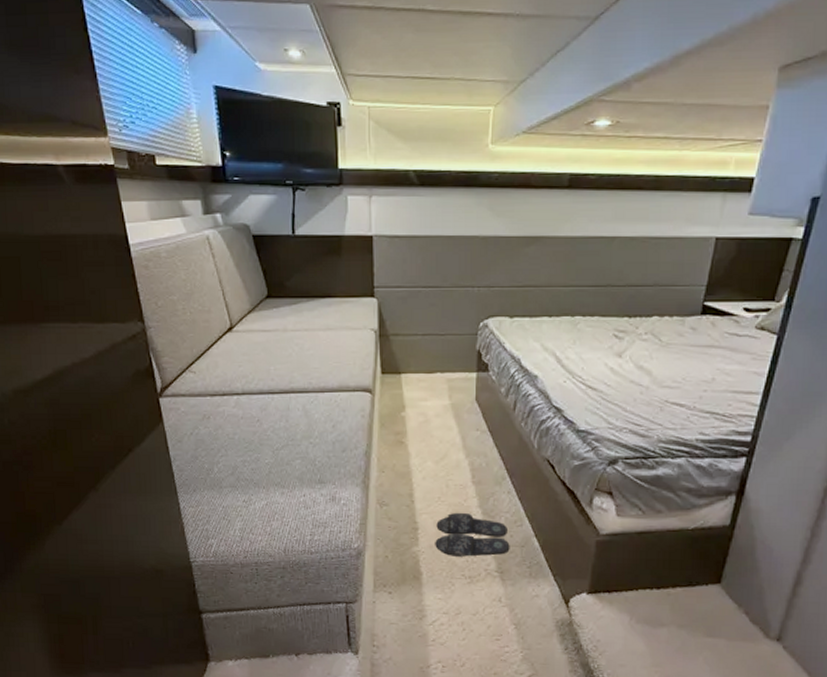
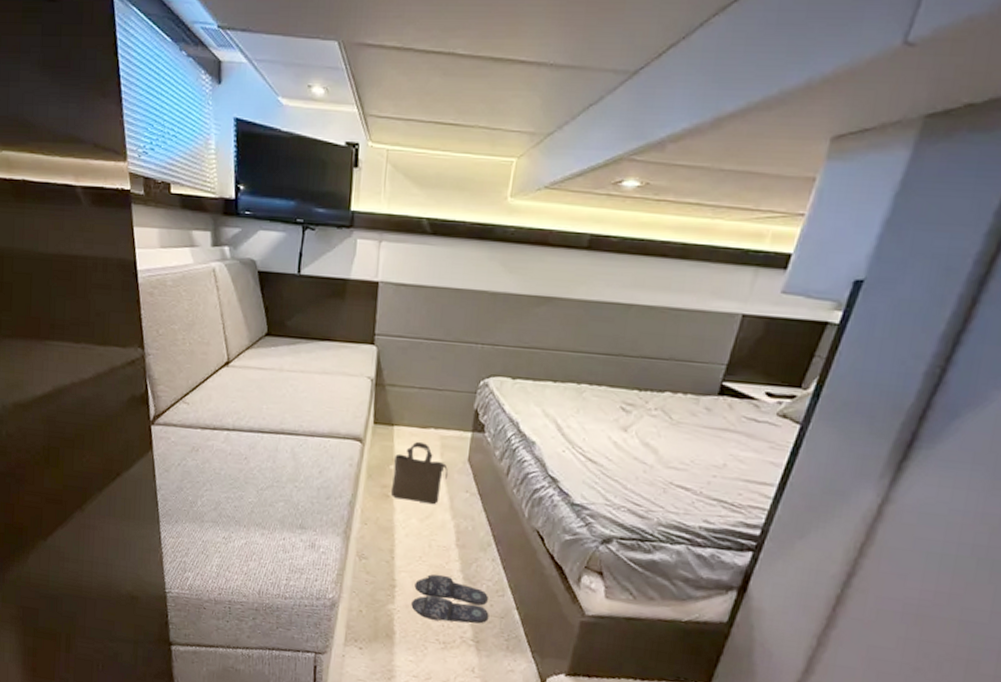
tote bag: none [404,386,457,445] -> present [390,441,448,504]

